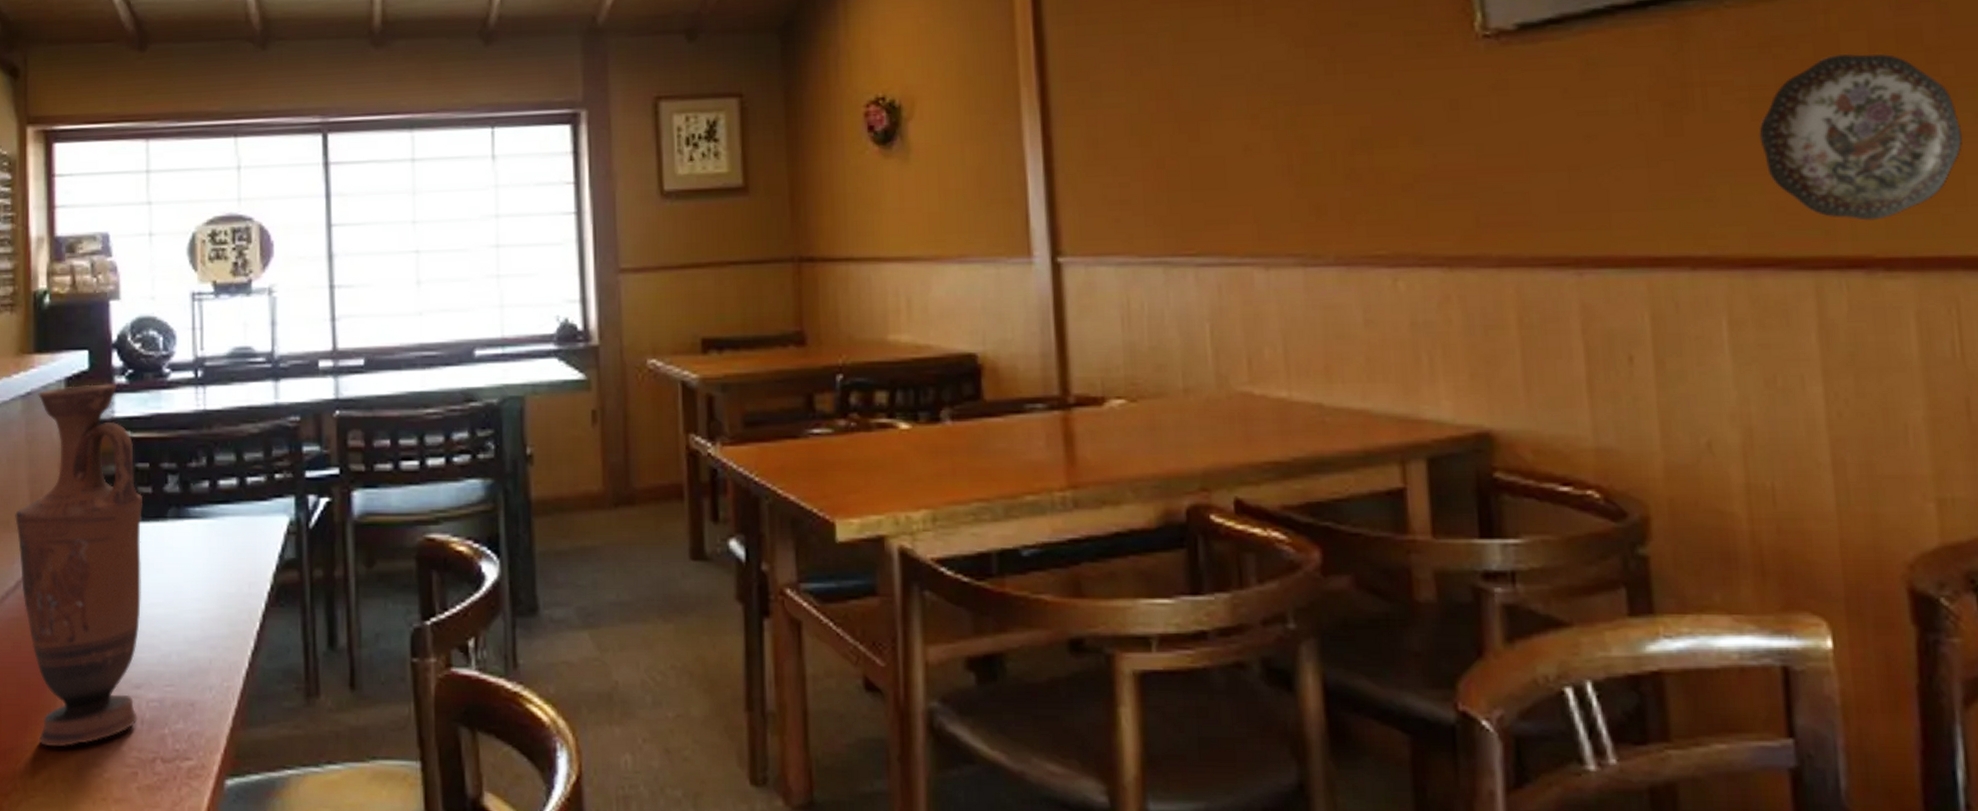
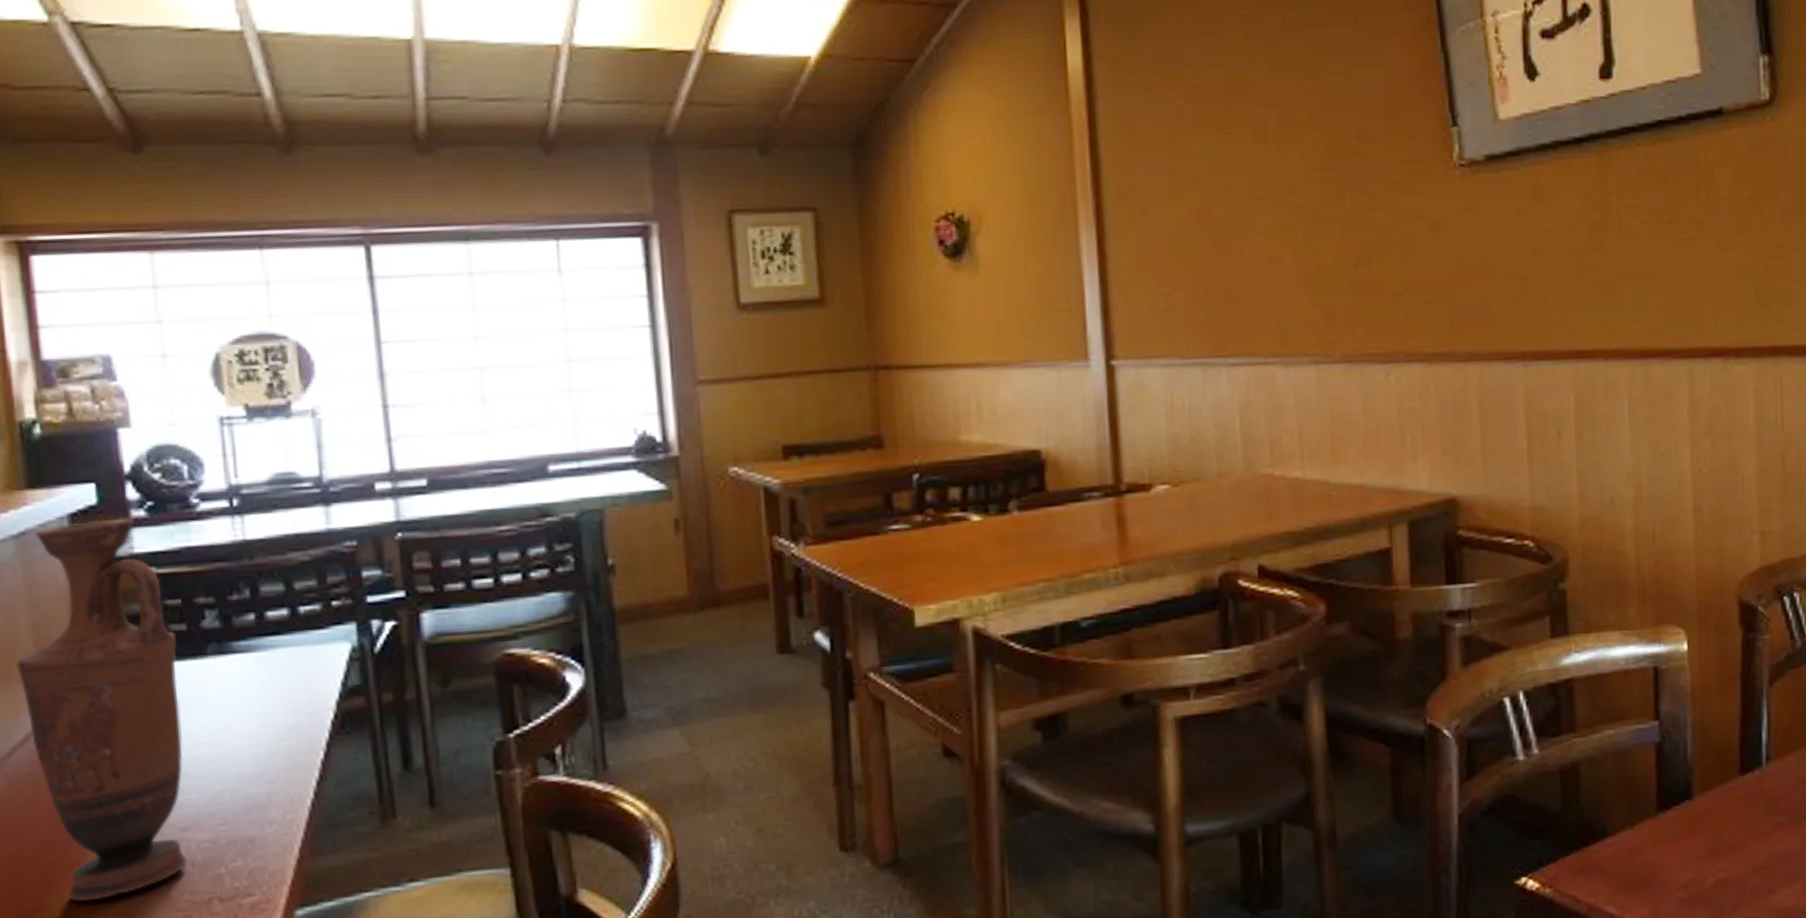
decorative plate: present [1759,54,1963,221] -> none [1656,185,1792,319]

